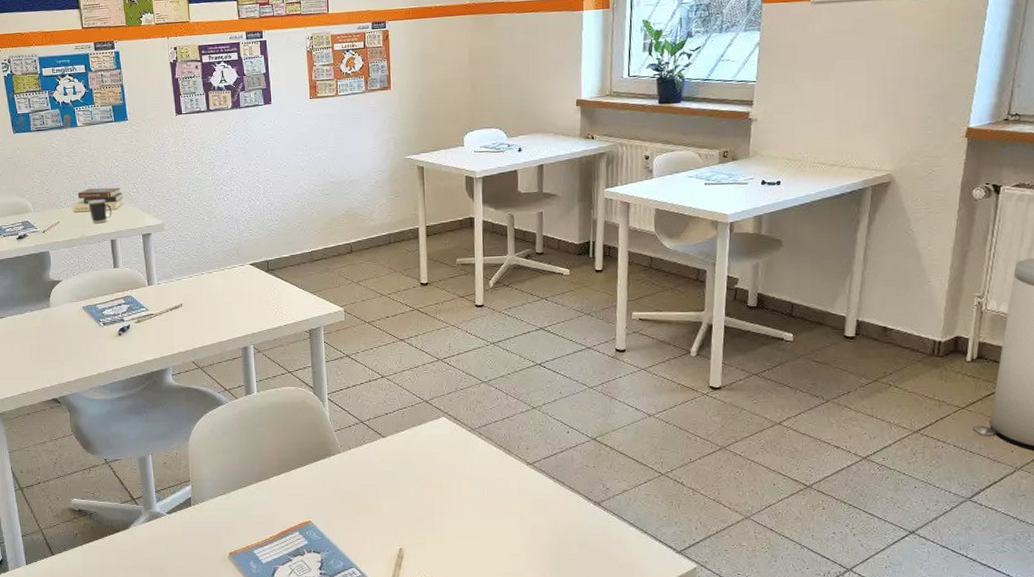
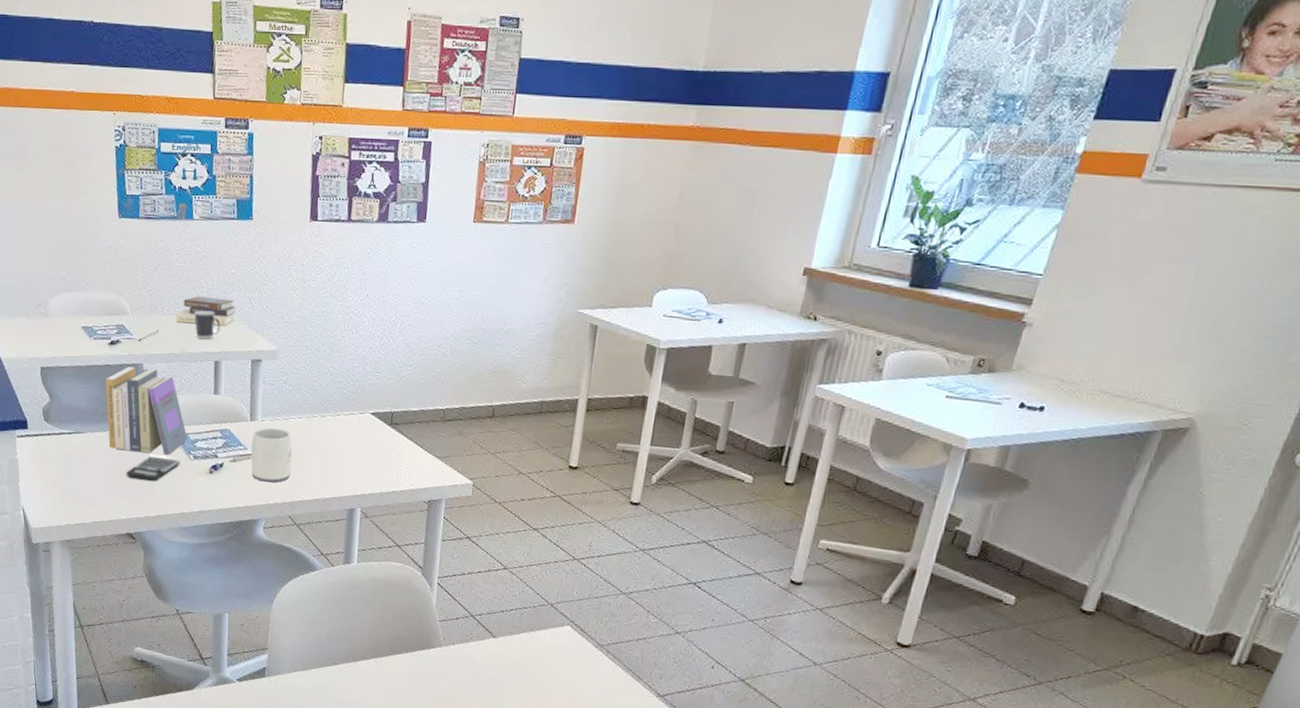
books: none [18,254,96,328] -> present [105,367,188,456]
calculator: none [45,327,92,350] -> present [126,456,180,481]
mug: none [151,288,189,336] -> present [250,427,293,483]

